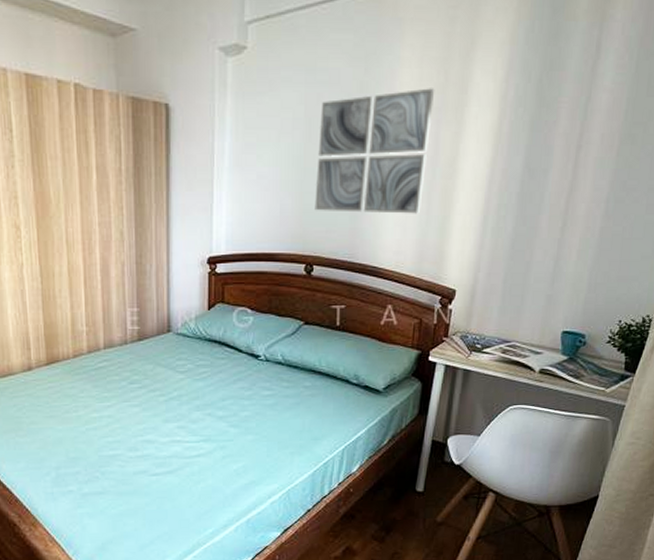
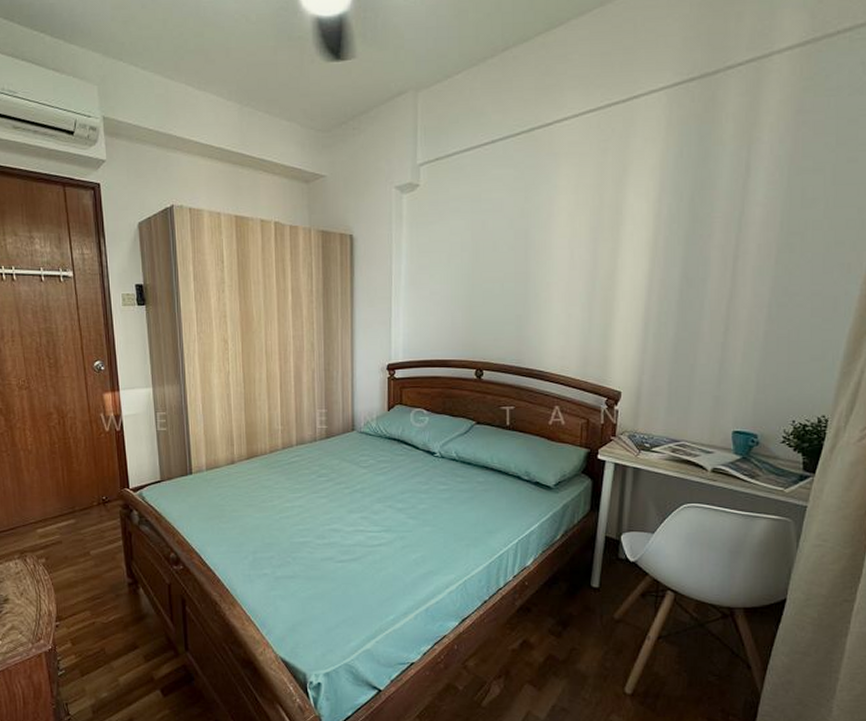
wall art: present [314,88,435,214] -> none [483,211,591,323]

